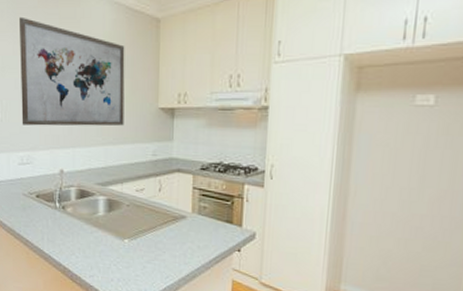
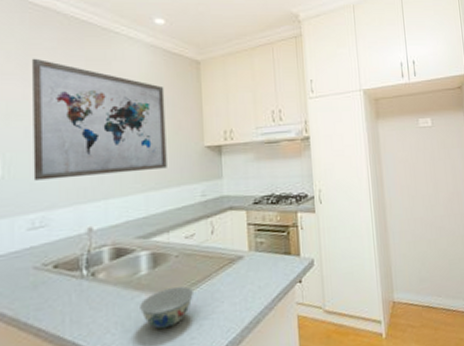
bowl: none [97,230,140,263] -> present [140,286,193,329]

